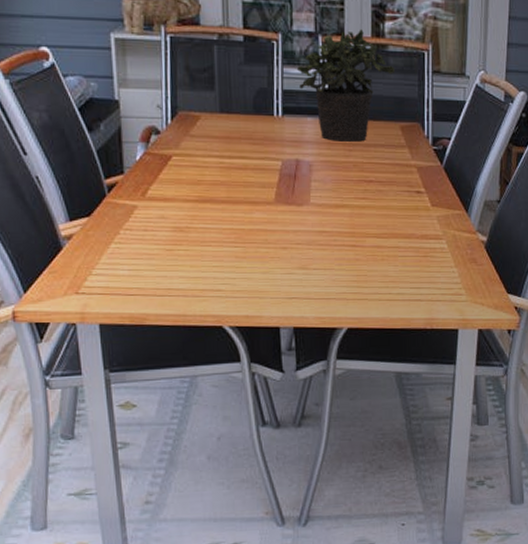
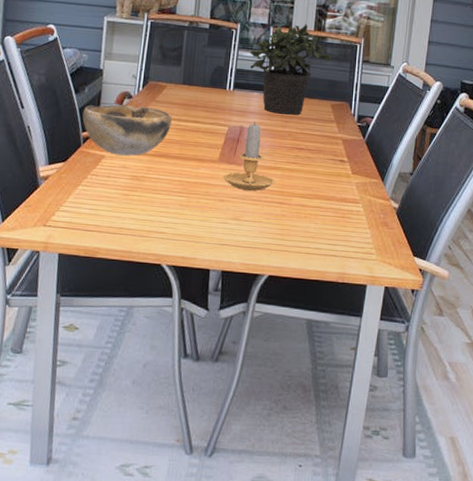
decorative bowl: none [102,143,213,204] -> present [82,104,172,156]
candle: none [282,152,344,235] -> present [223,121,275,191]

